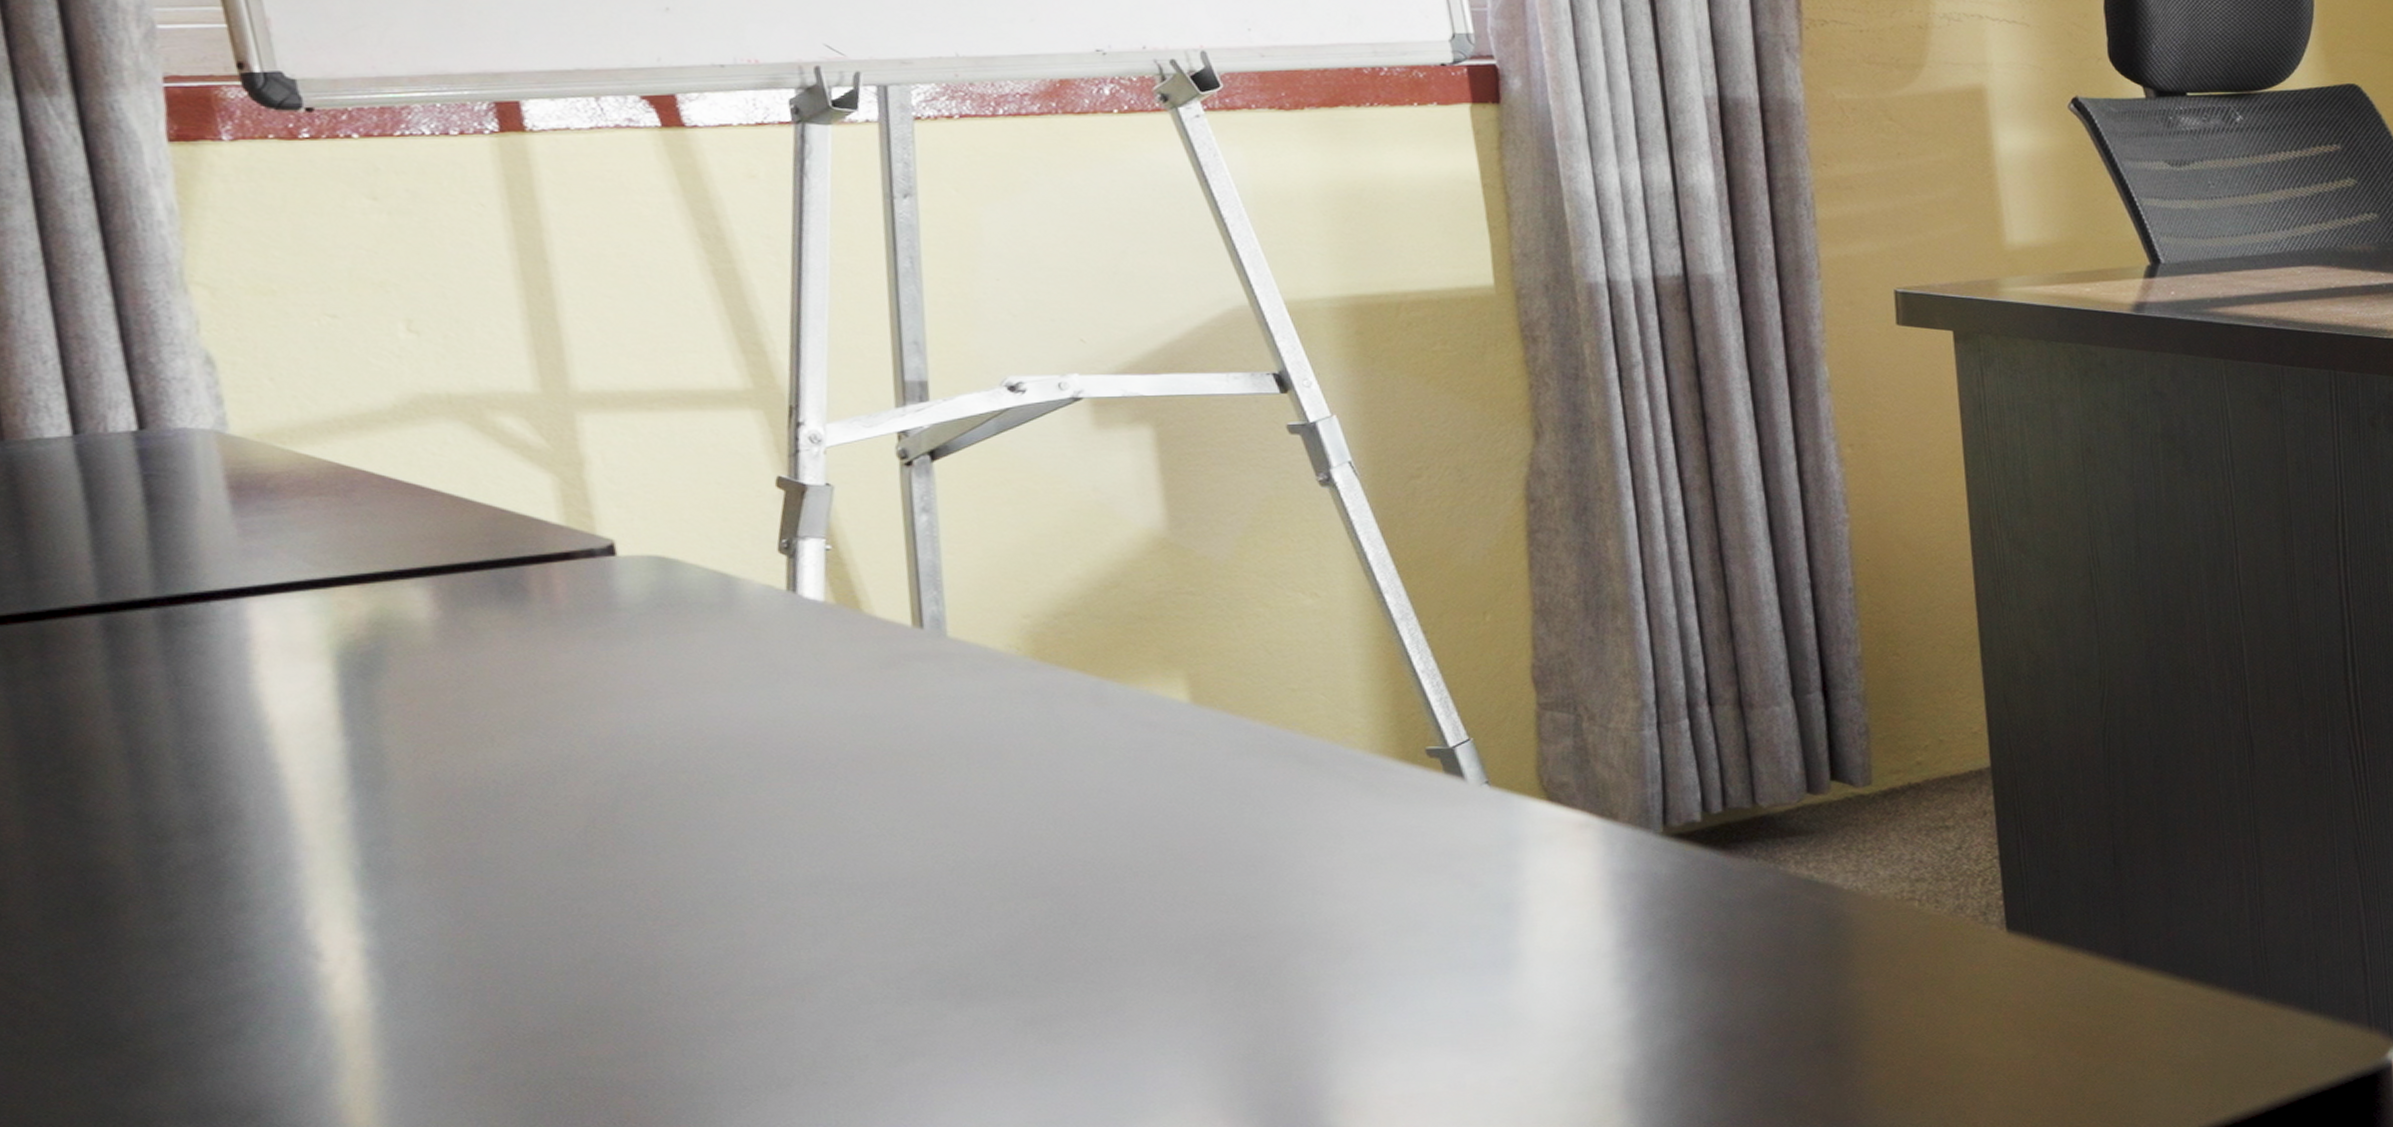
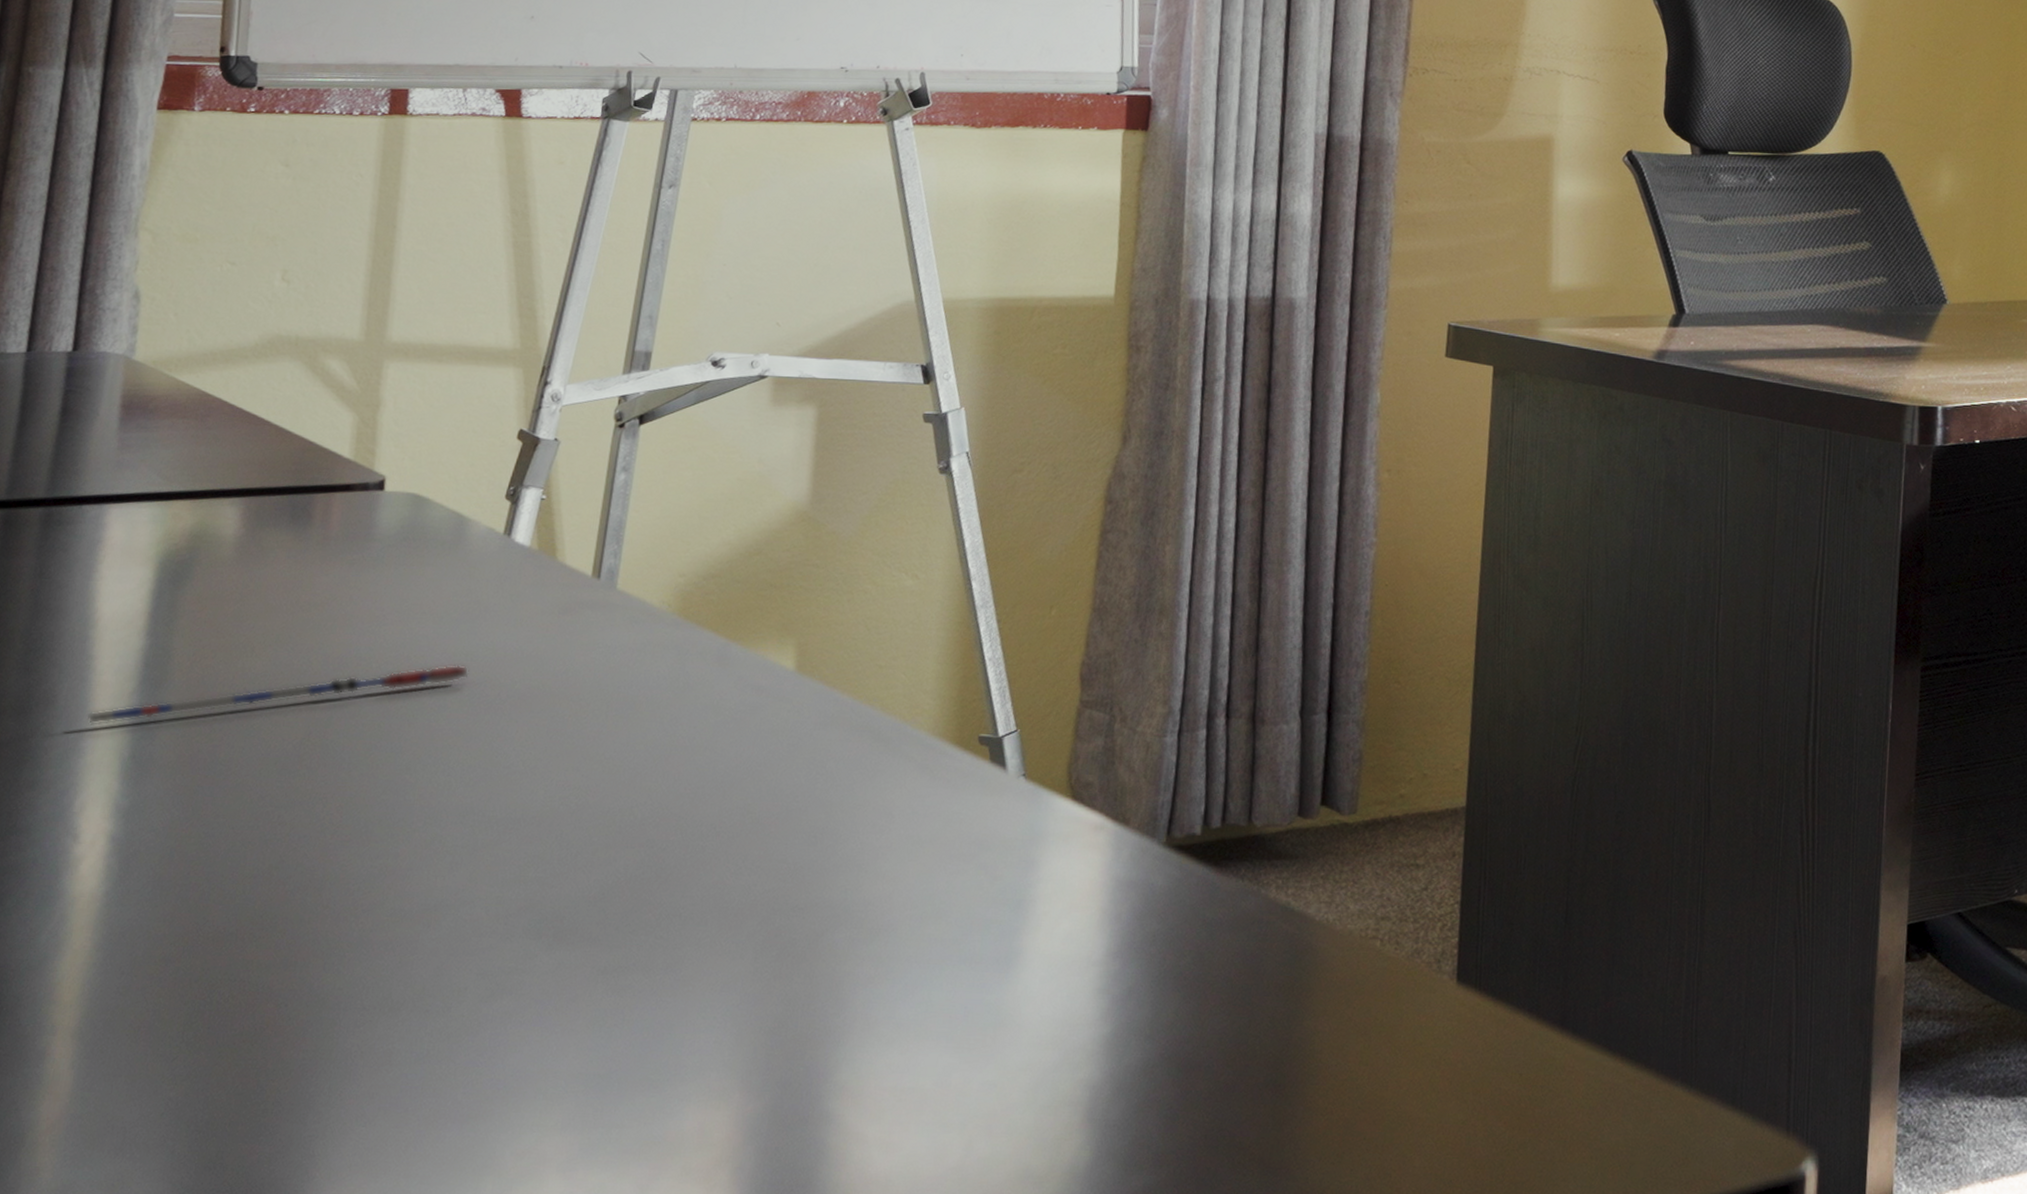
pen: none [291,732,783,837] -> present [87,664,469,725]

